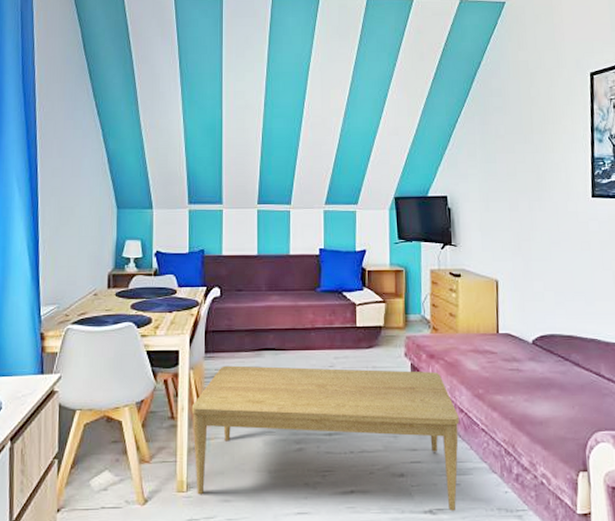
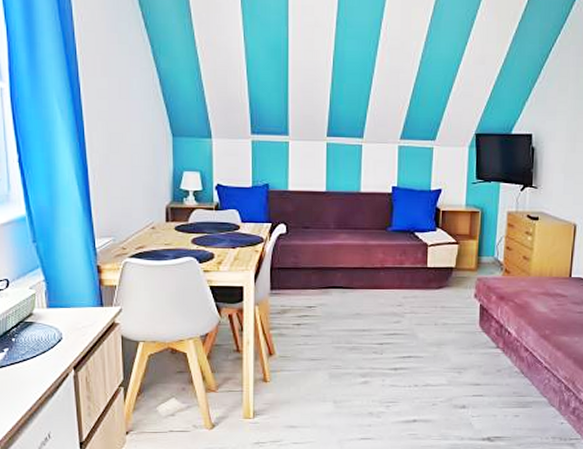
coffee table: present [191,365,459,512] -> none [257,302,523,439]

